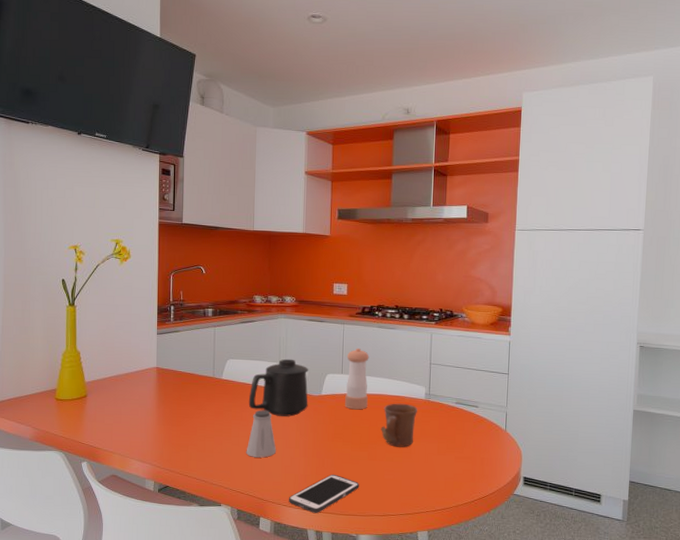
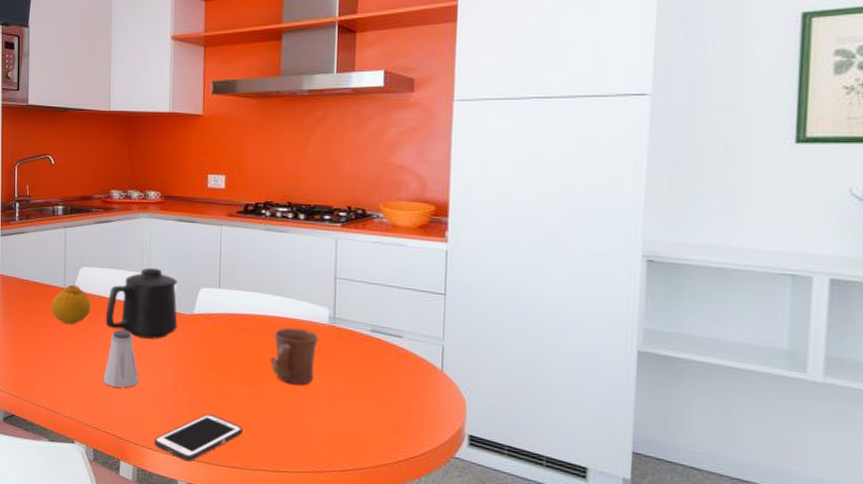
fruit: none [201,374,237,408] -> present [51,284,91,325]
pepper shaker: present [345,347,369,410] -> none [223,255,254,335]

